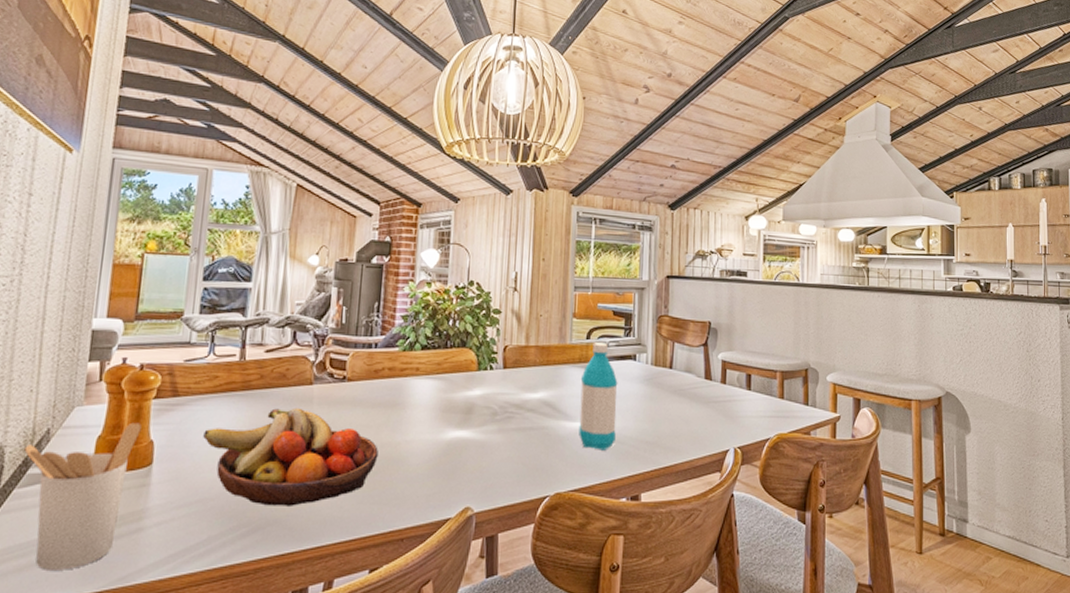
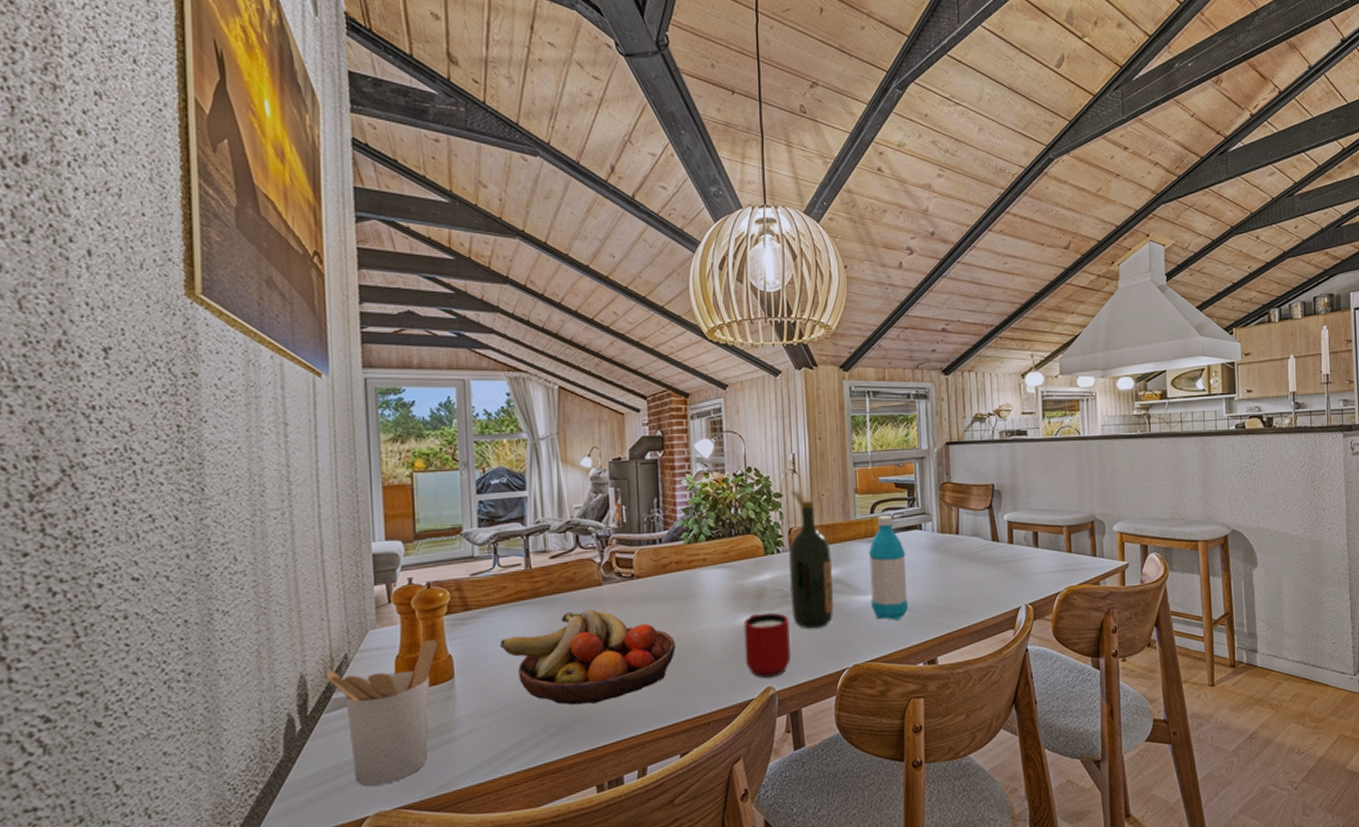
mug: none [446,429,495,497] -> present [744,612,791,678]
wine bottle: none [498,319,544,451] -> present [789,500,834,629]

